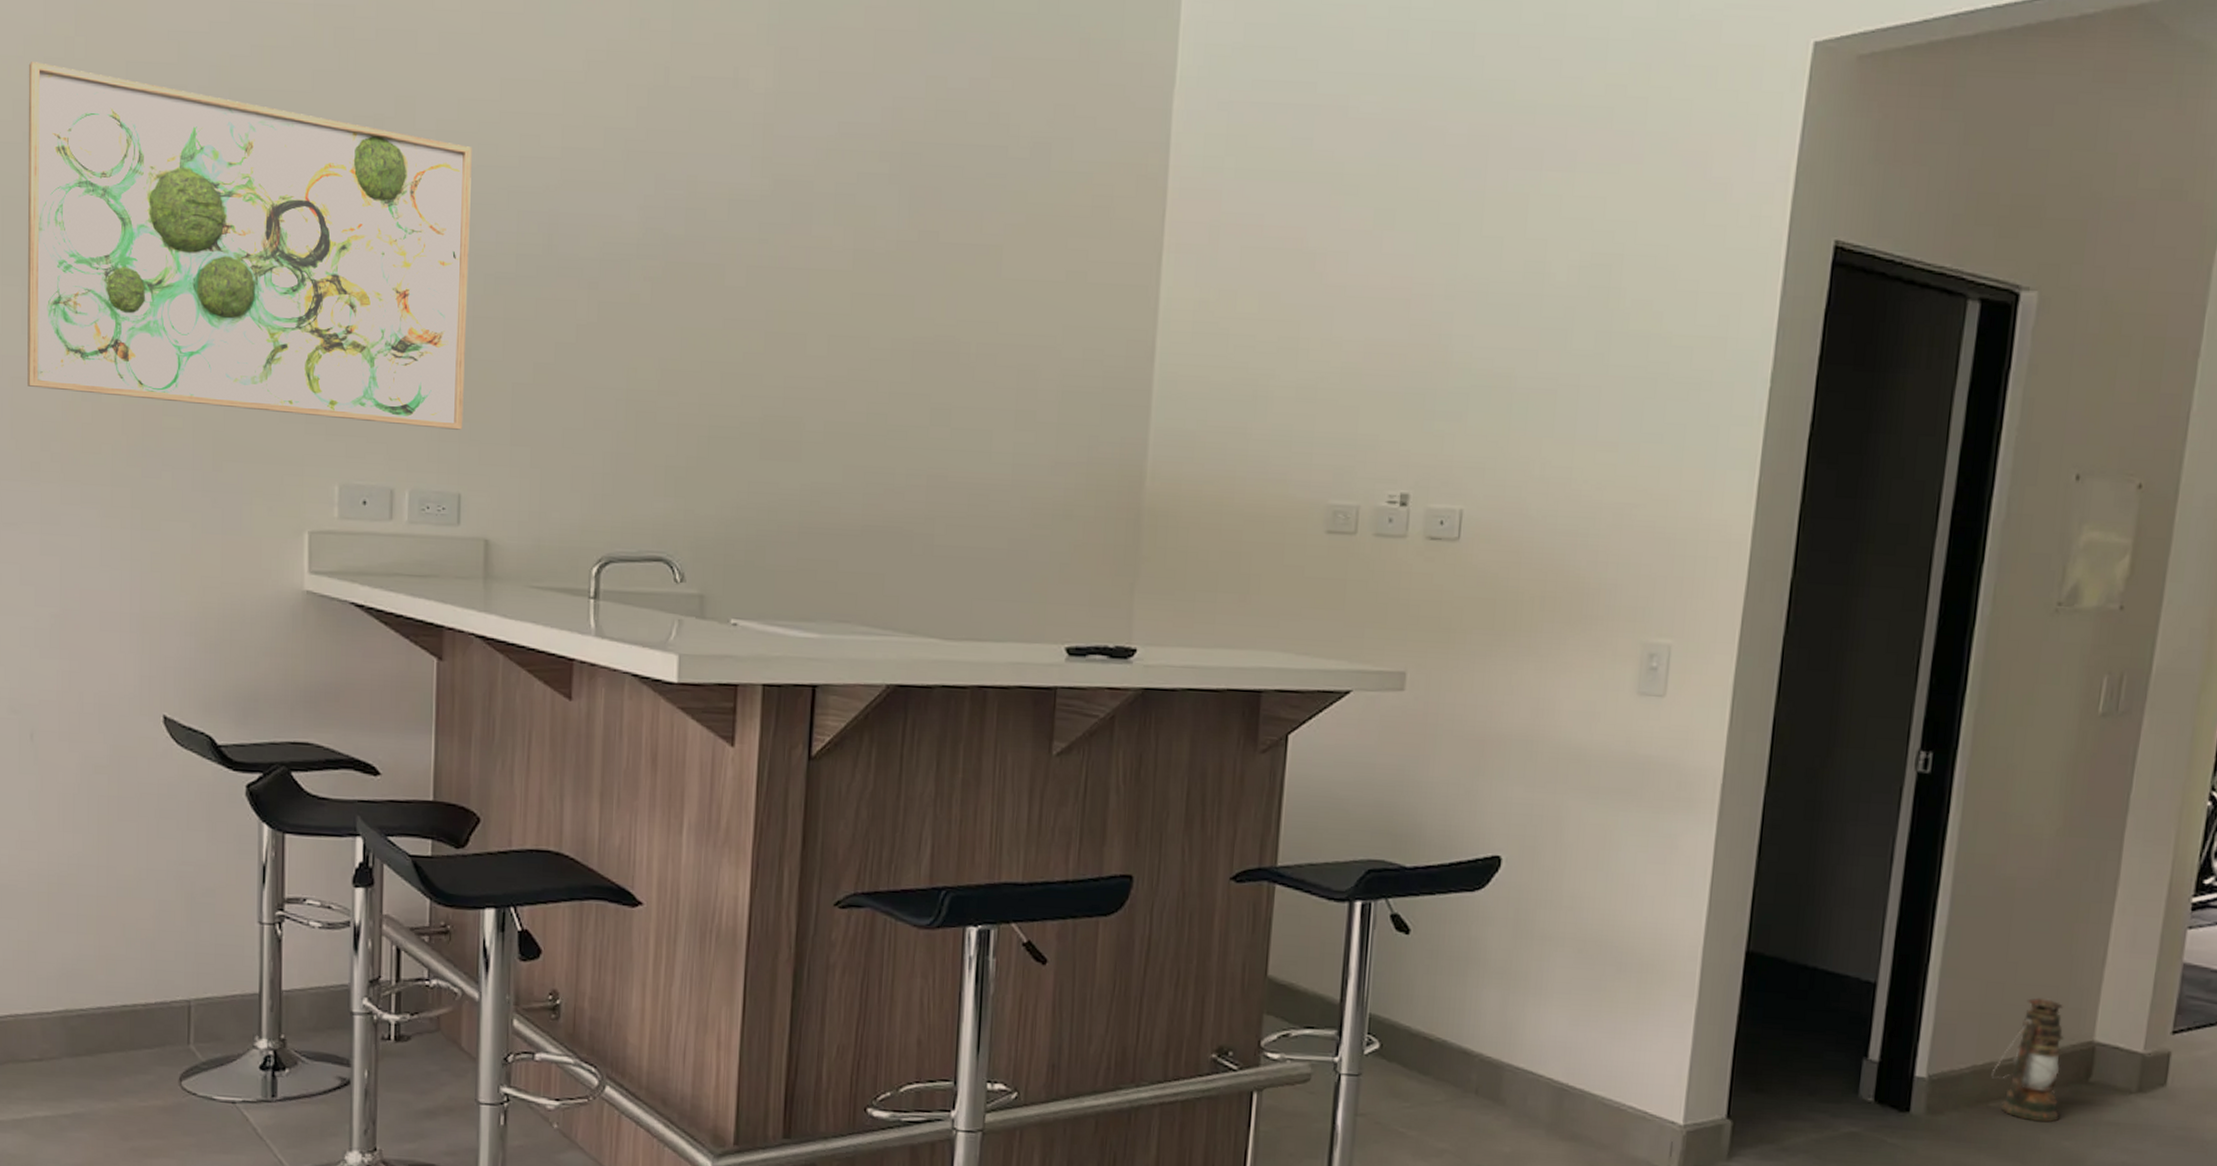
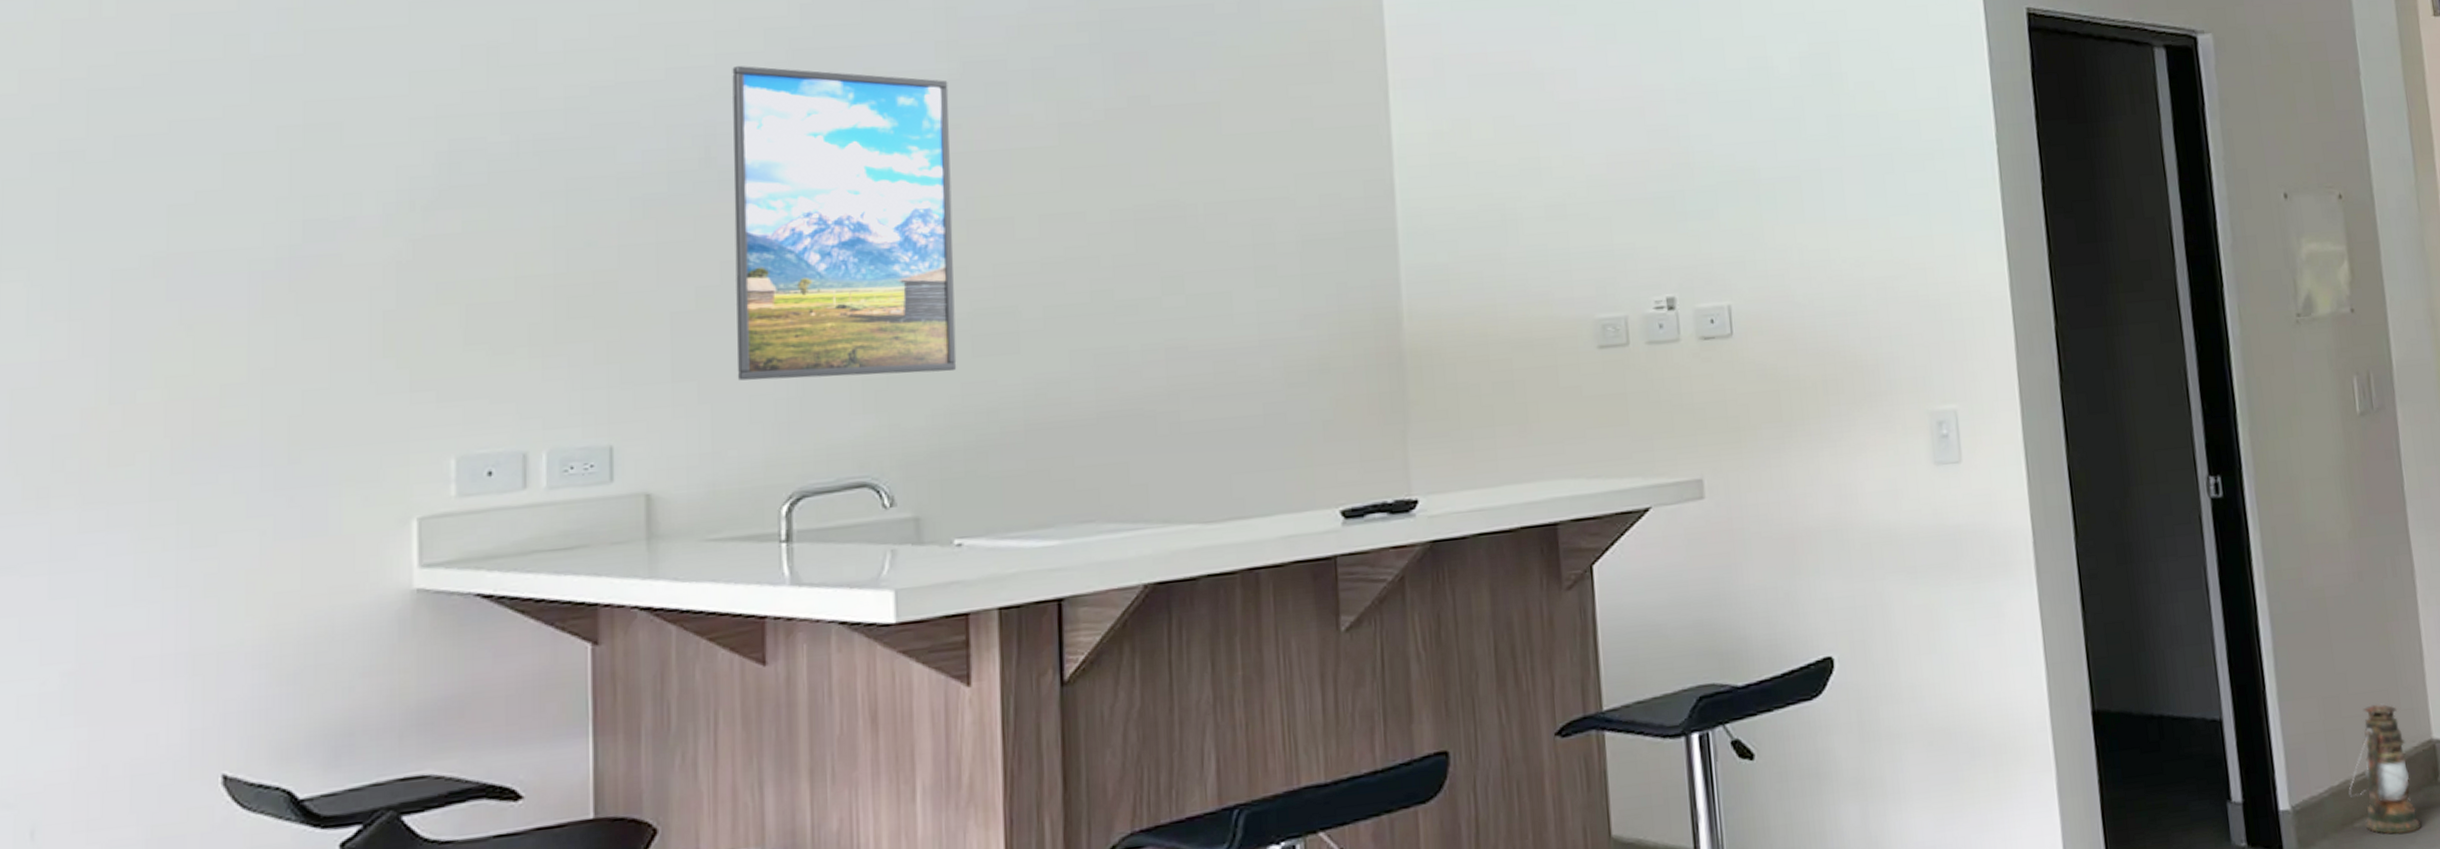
wall art: present [27,62,472,430] -> none [33,26,612,398]
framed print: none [563,160,760,470] -> present [732,65,957,381]

